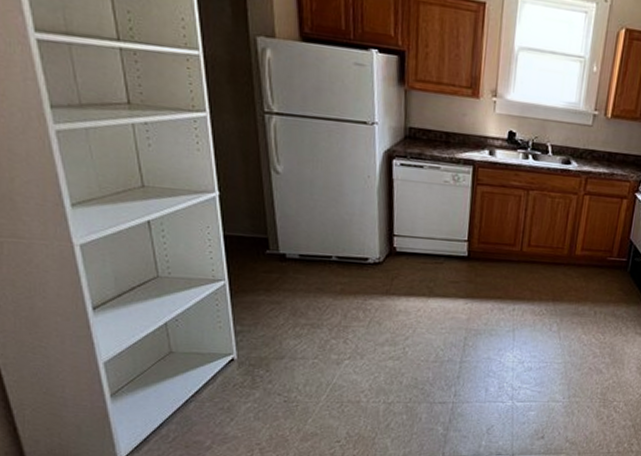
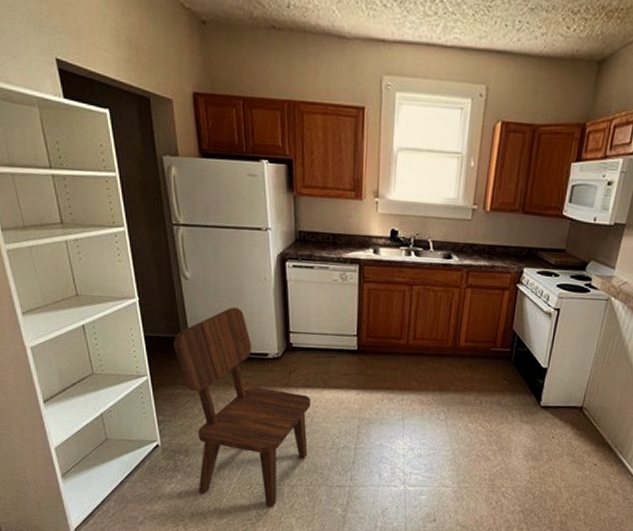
dining chair: none [258,206,414,428] -> present [174,307,311,508]

